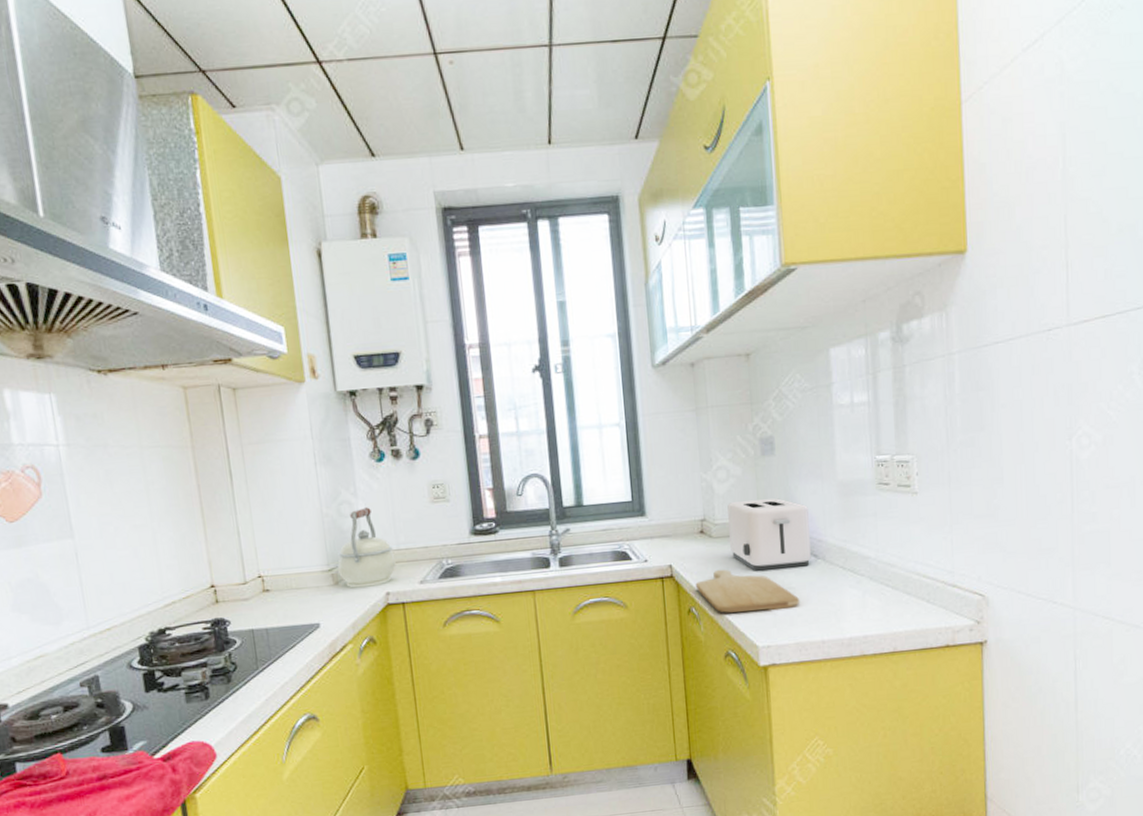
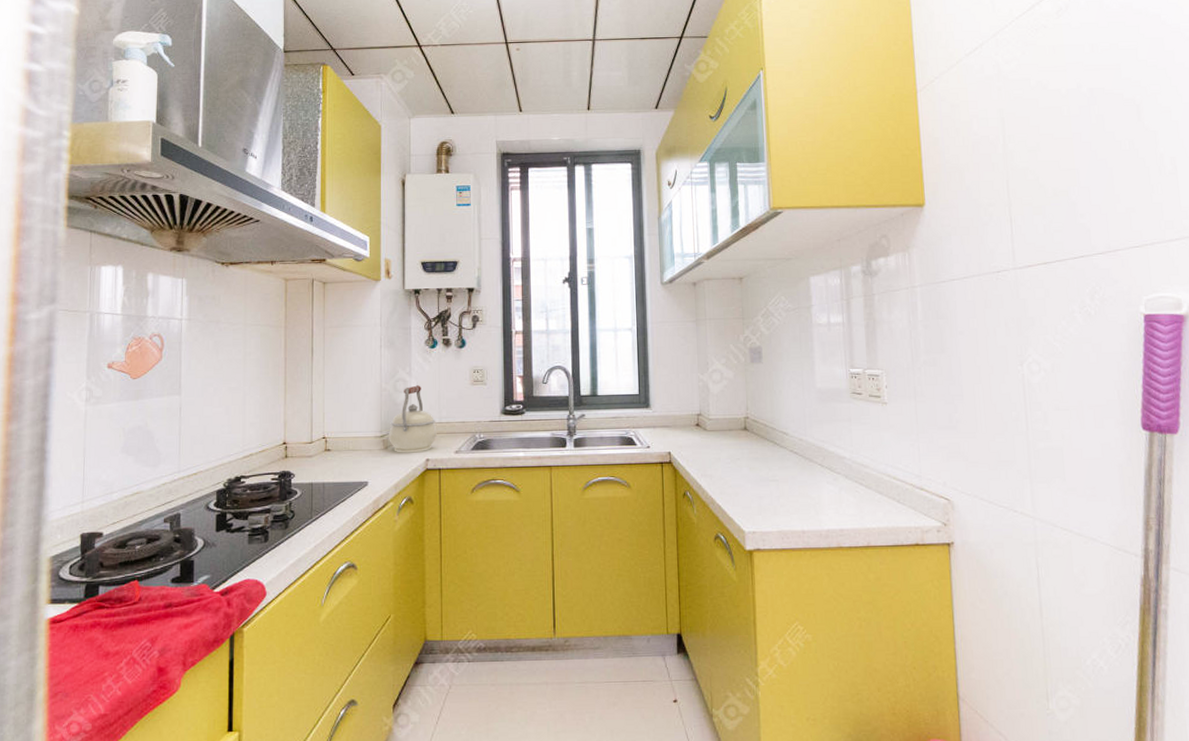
chopping board: present [695,569,800,613] -> none [690,459,783,499]
toaster: present [727,498,811,571] -> none [720,399,793,463]

